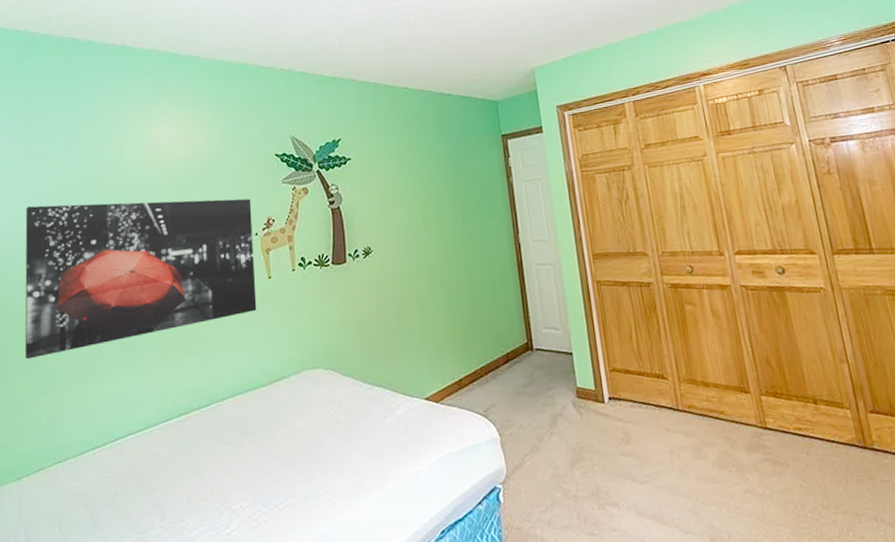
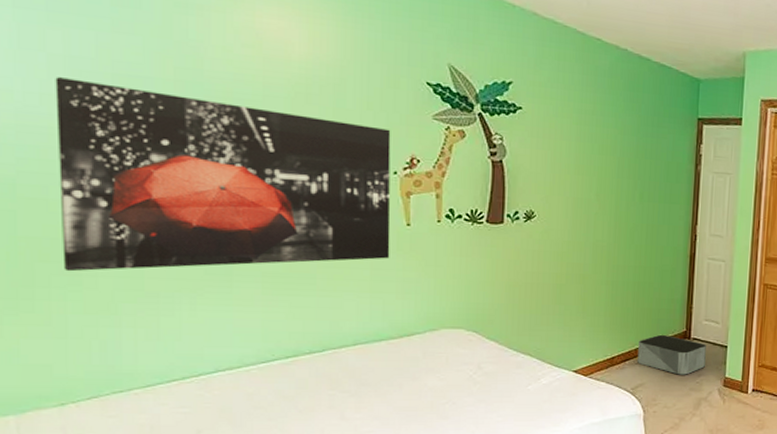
storage bin: none [482,348,554,391] -> present [637,334,706,375]

